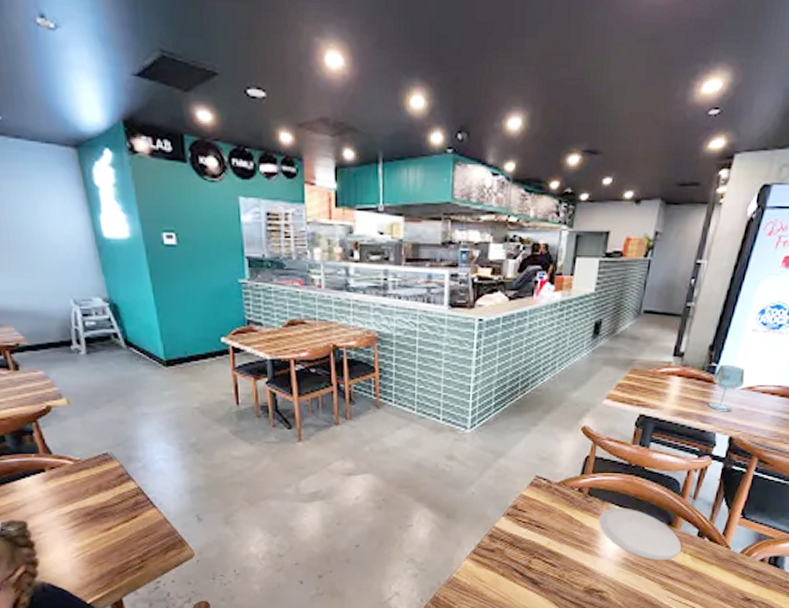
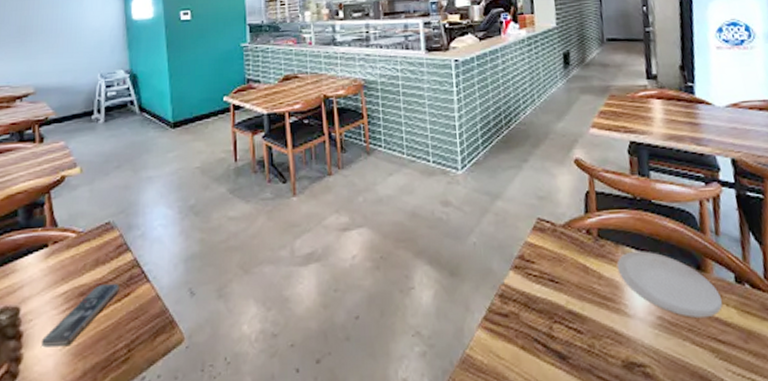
mobile phone: none [54,507,126,555] -> present [41,284,119,348]
wine glass: present [708,364,745,412] -> none [693,83,728,133]

